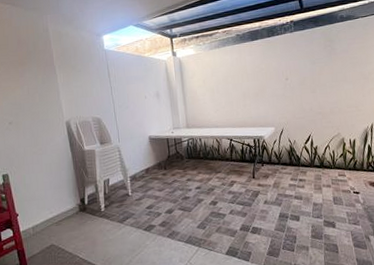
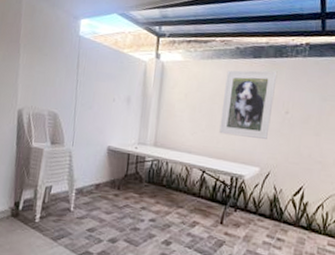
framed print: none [233,48,276,107] -> present [219,70,278,140]

